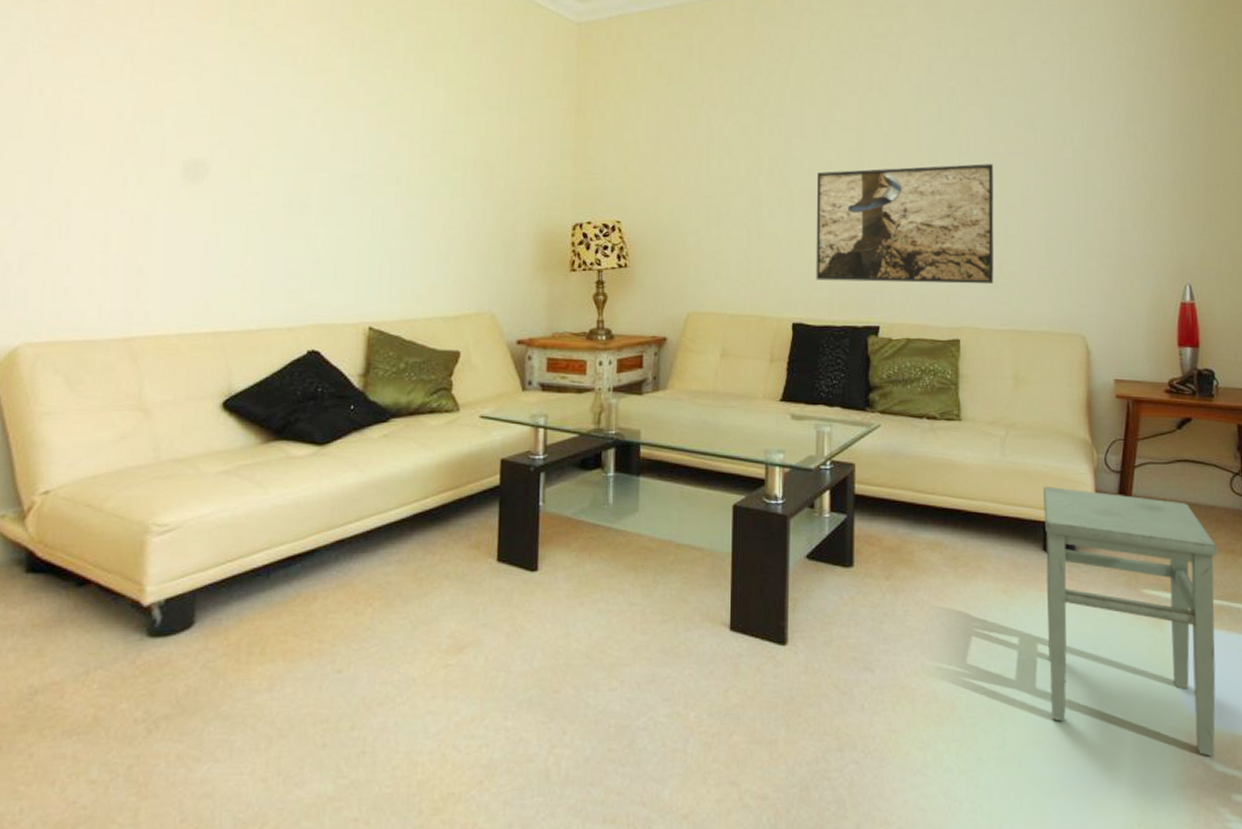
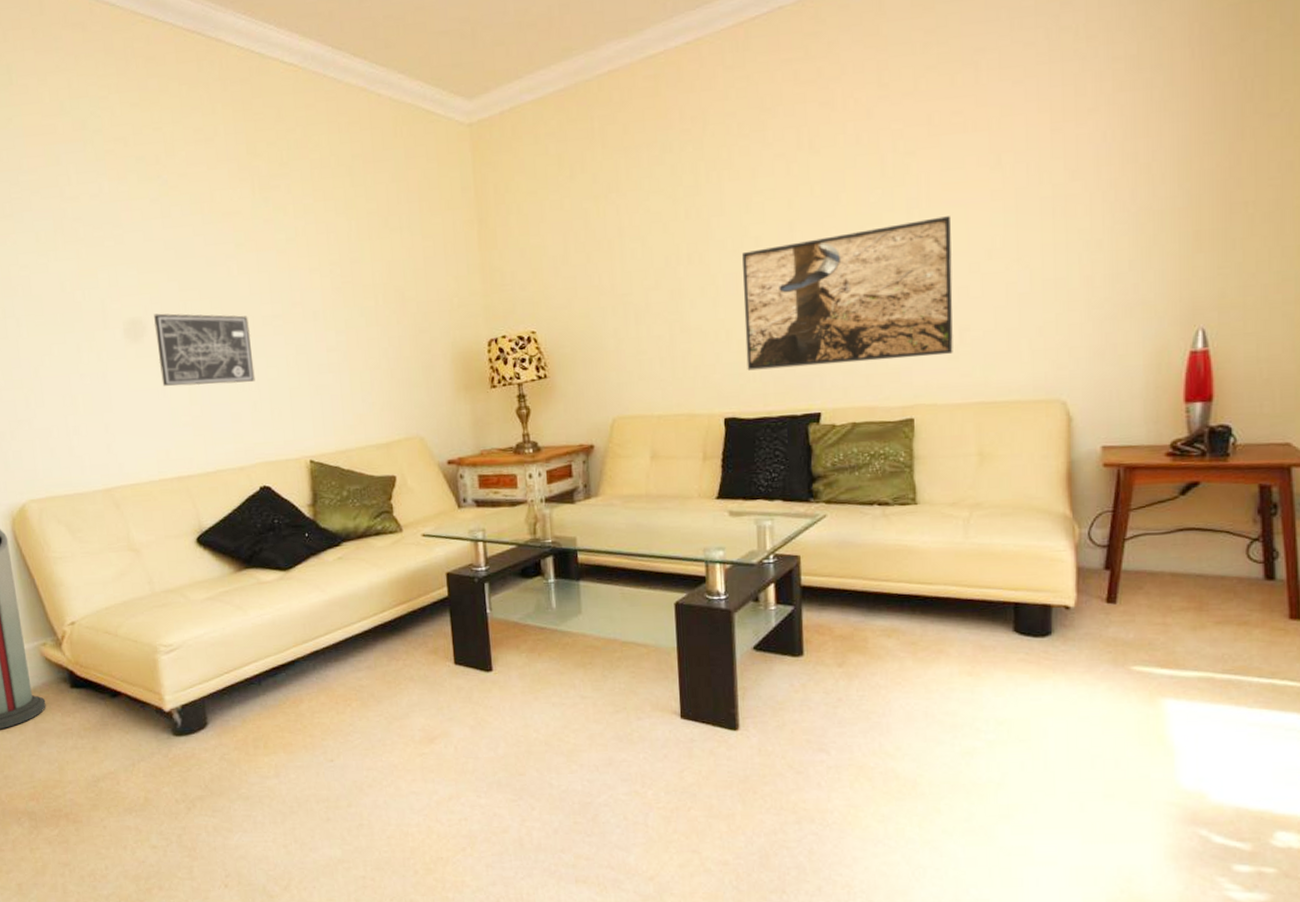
wall art: none [215,157,326,238] -> present [154,313,255,387]
stool: present [1043,487,1217,756] -> none [1014,566,1226,829]

